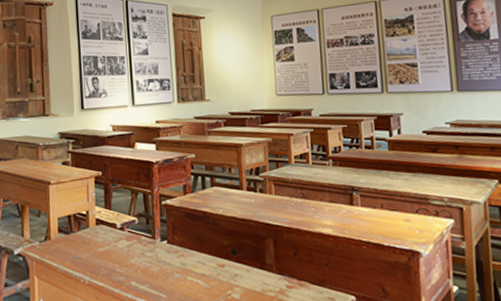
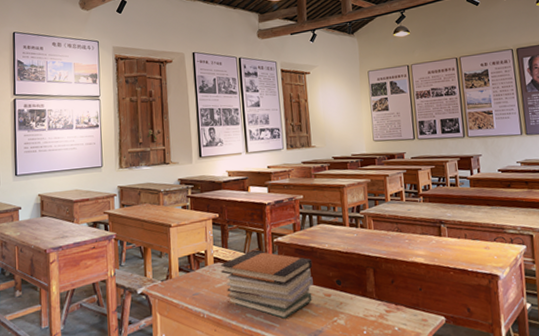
book stack: none [103,213,205,290] -> present [220,250,313,320]

